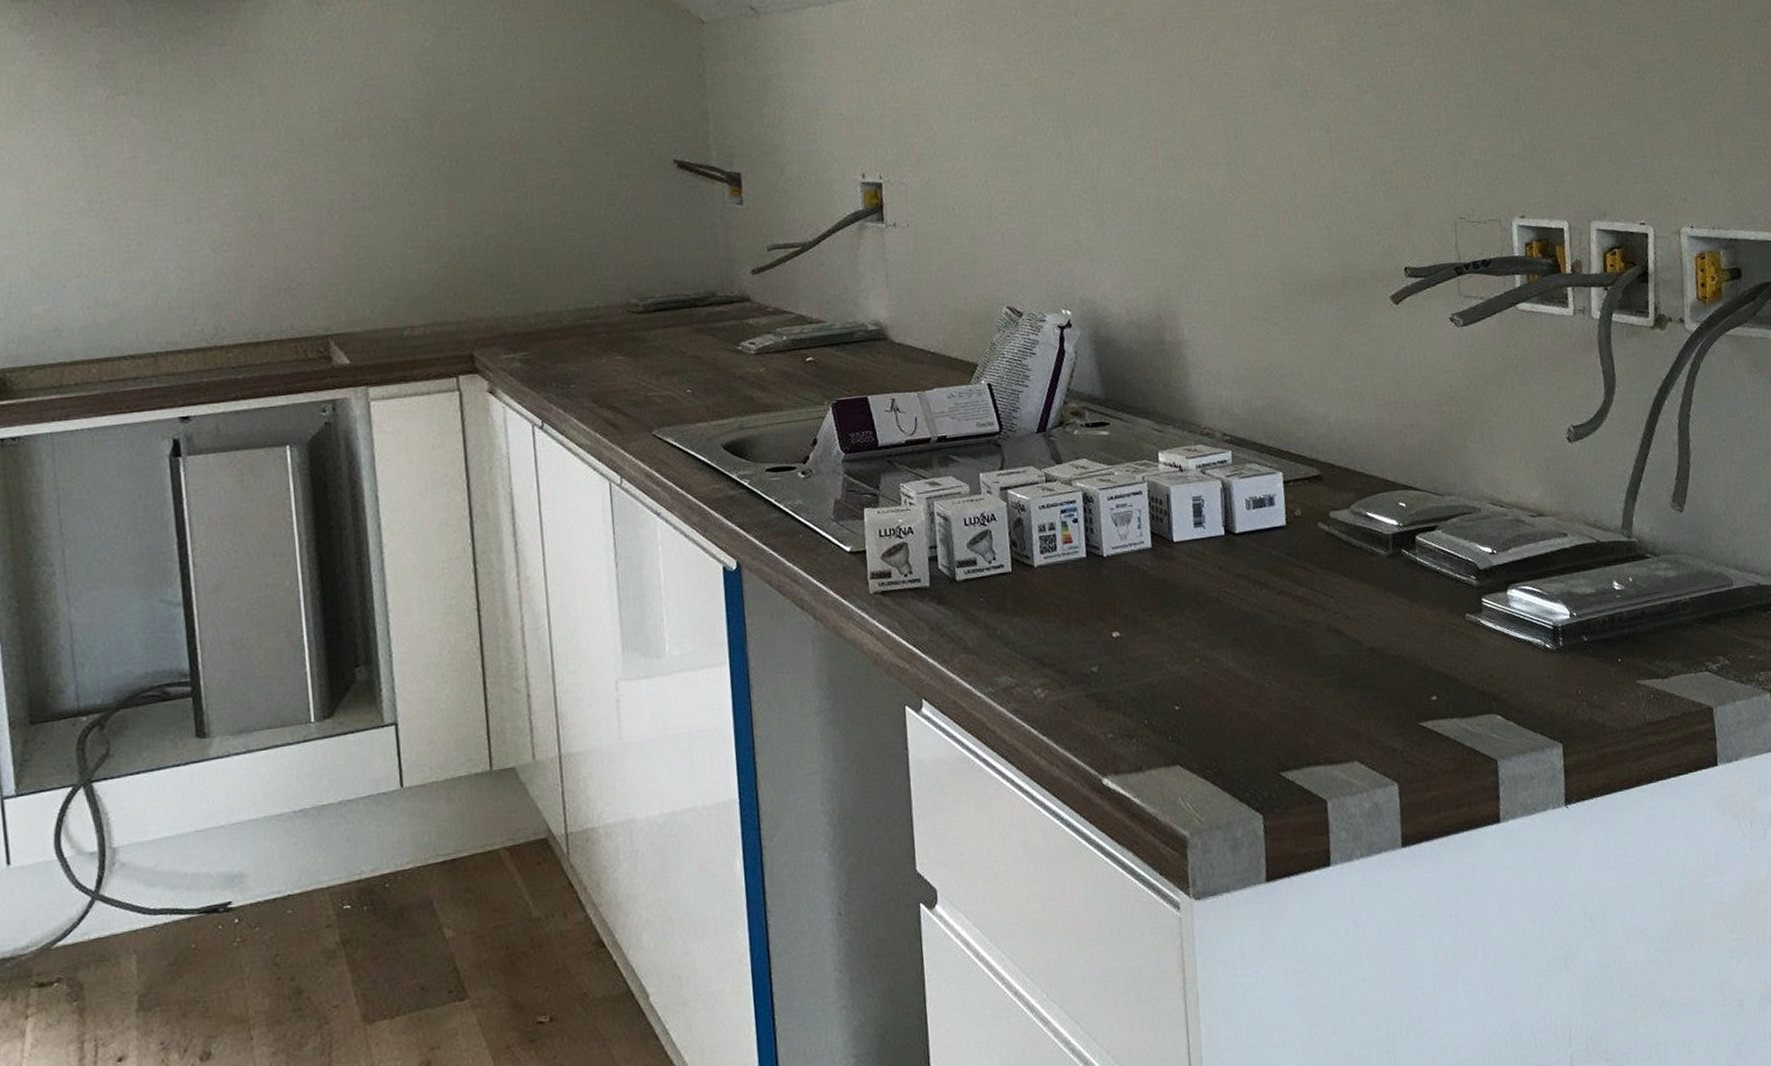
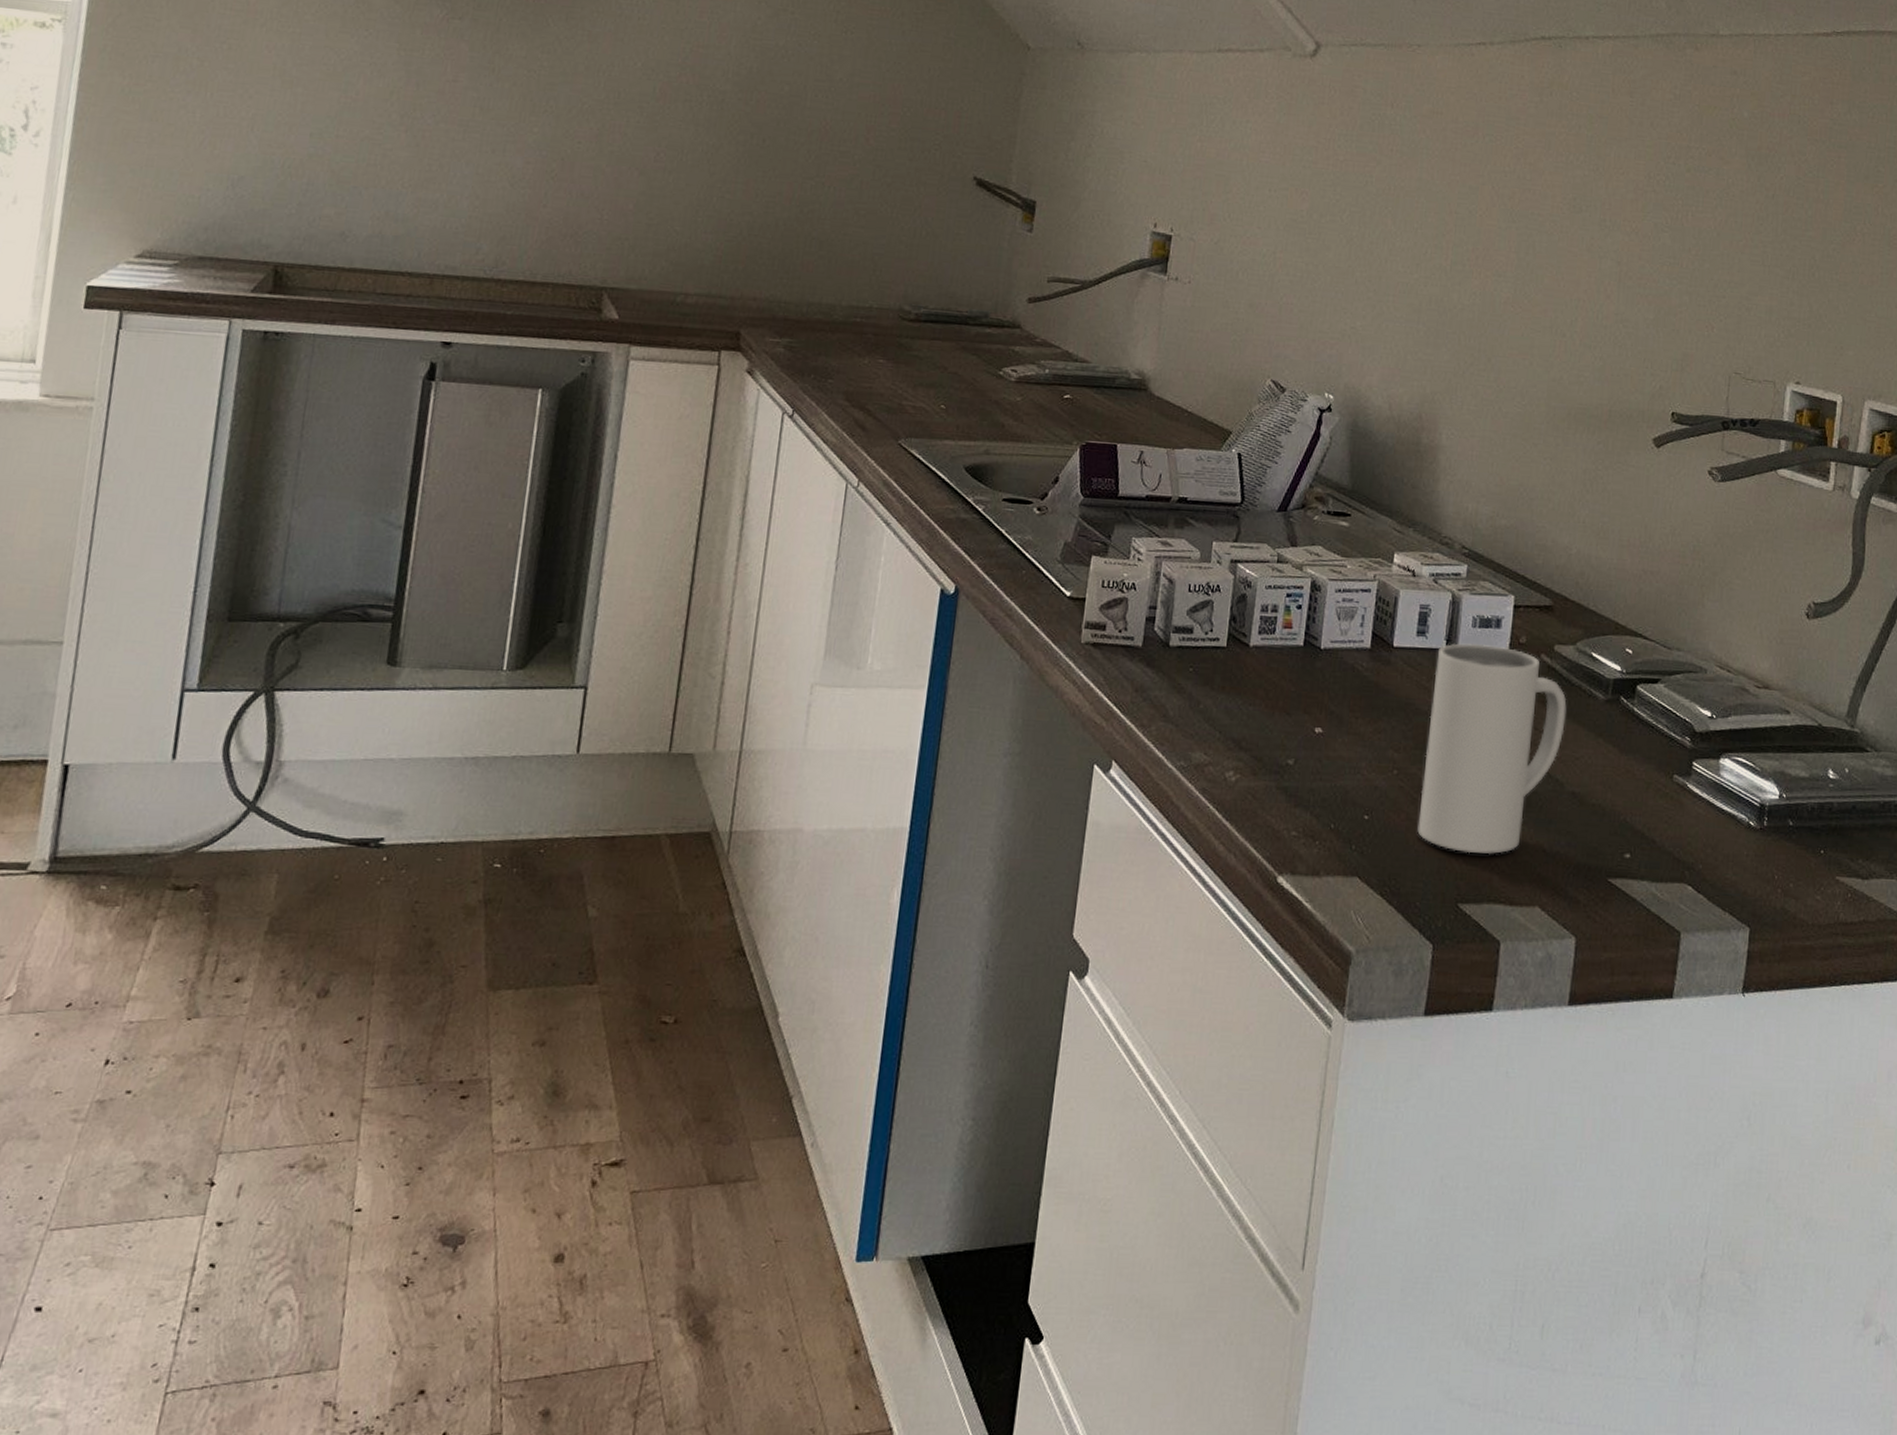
mug: none [1217,522,1354,724] -> present [1417,643,1567,855]

